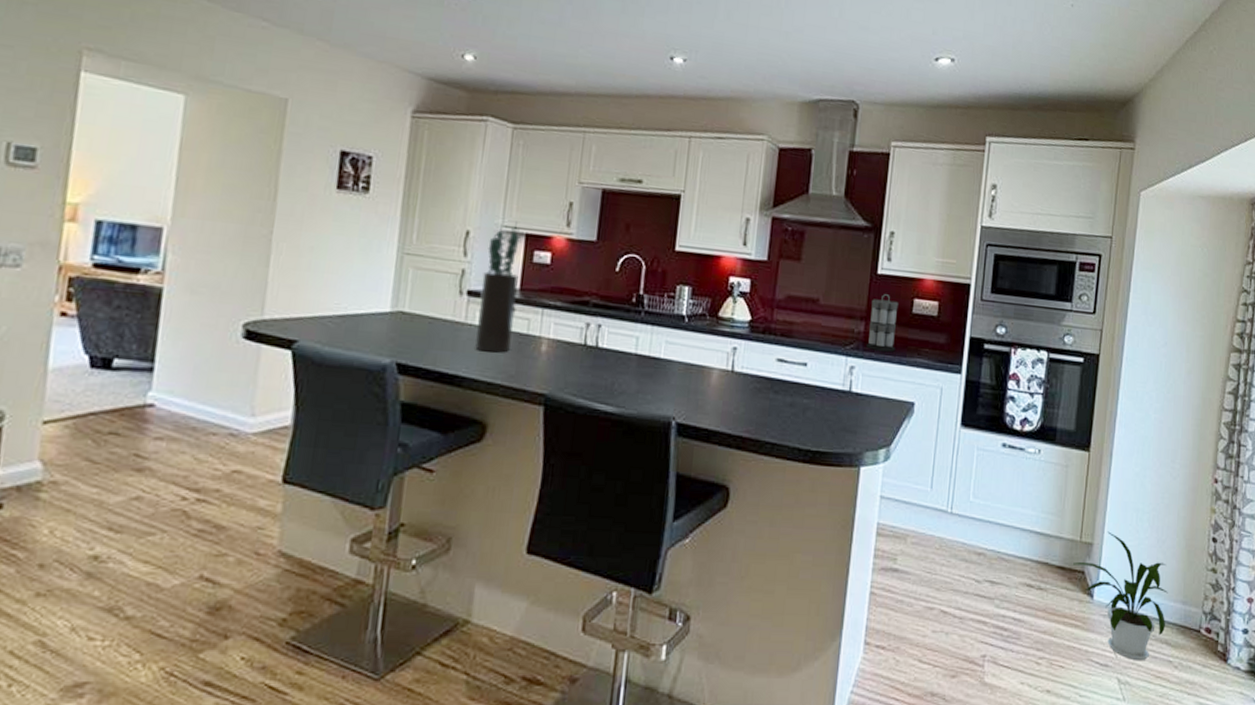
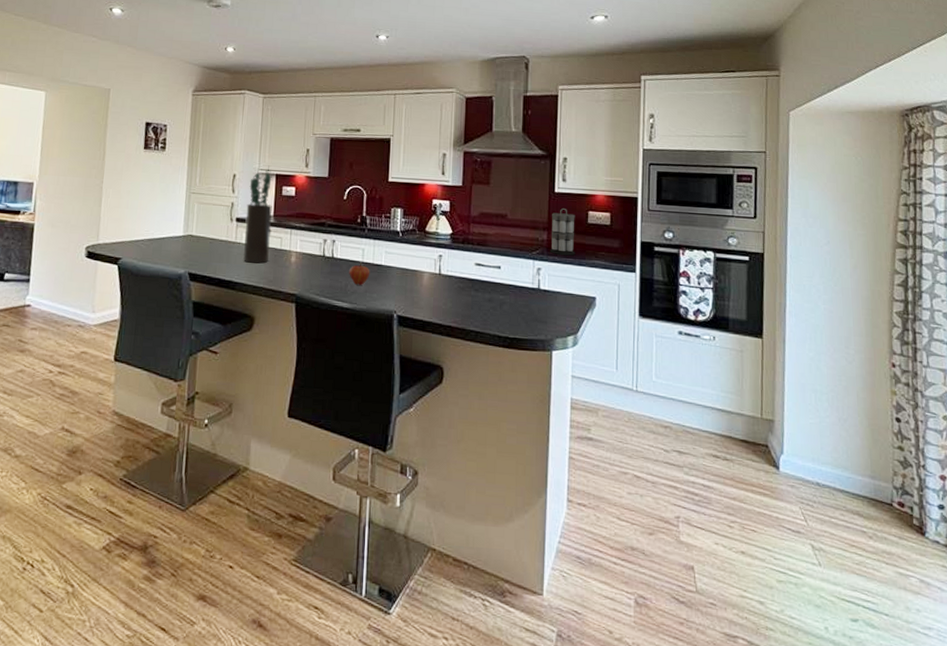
fruit: none [617,355,645,384] -> present [349,263,370,285]
house plant: present [1073,531,1168,661] -> none [756,409,855,530]

